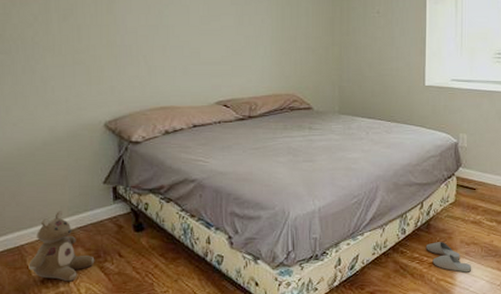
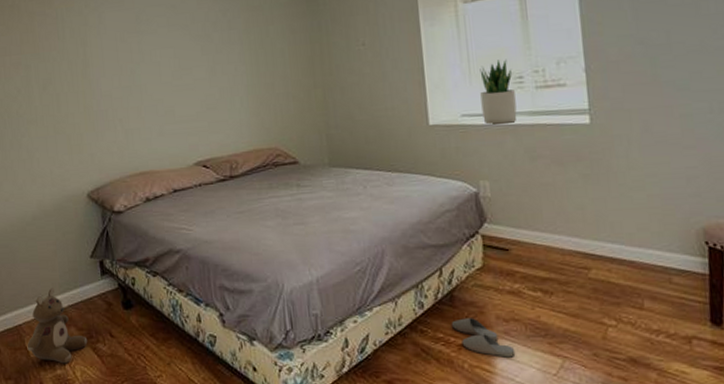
planter: none [468,38,494,90] -> present [479,59,517,125]

